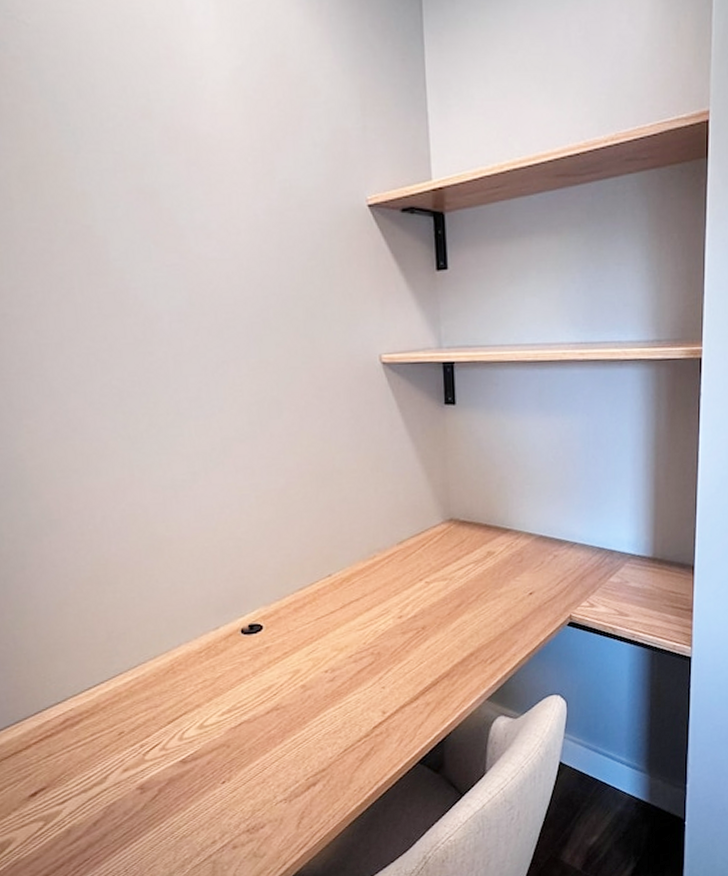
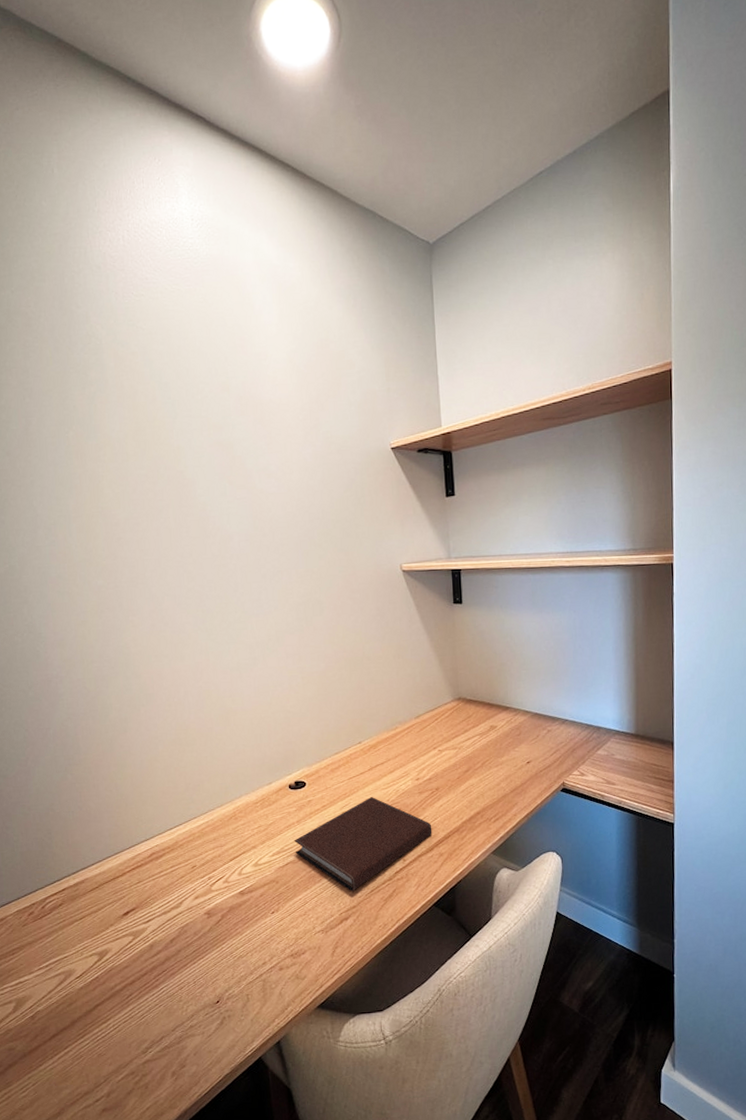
notebook: none [248,640,418,753] -> present [294,797,433,892]

